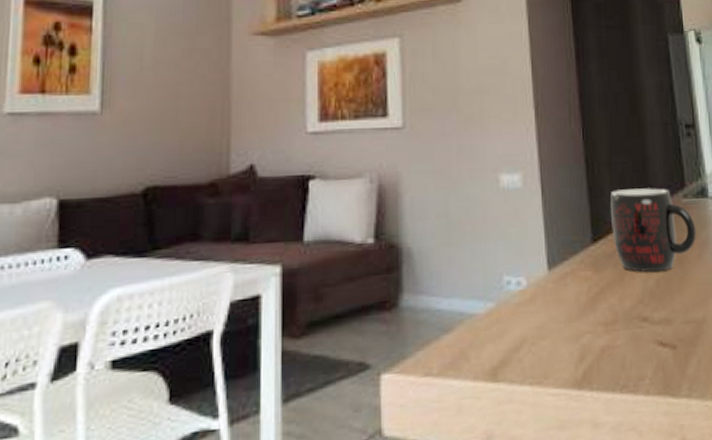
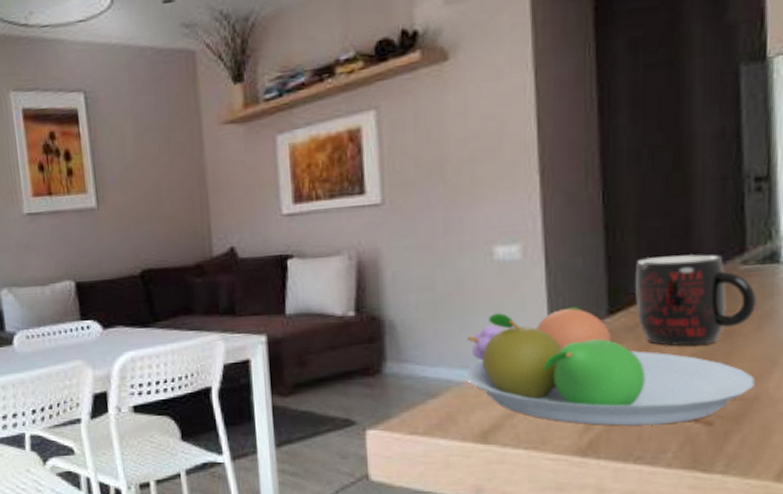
fruit bowl: none [476,235,702,355] -> present [465,307,755,426]

